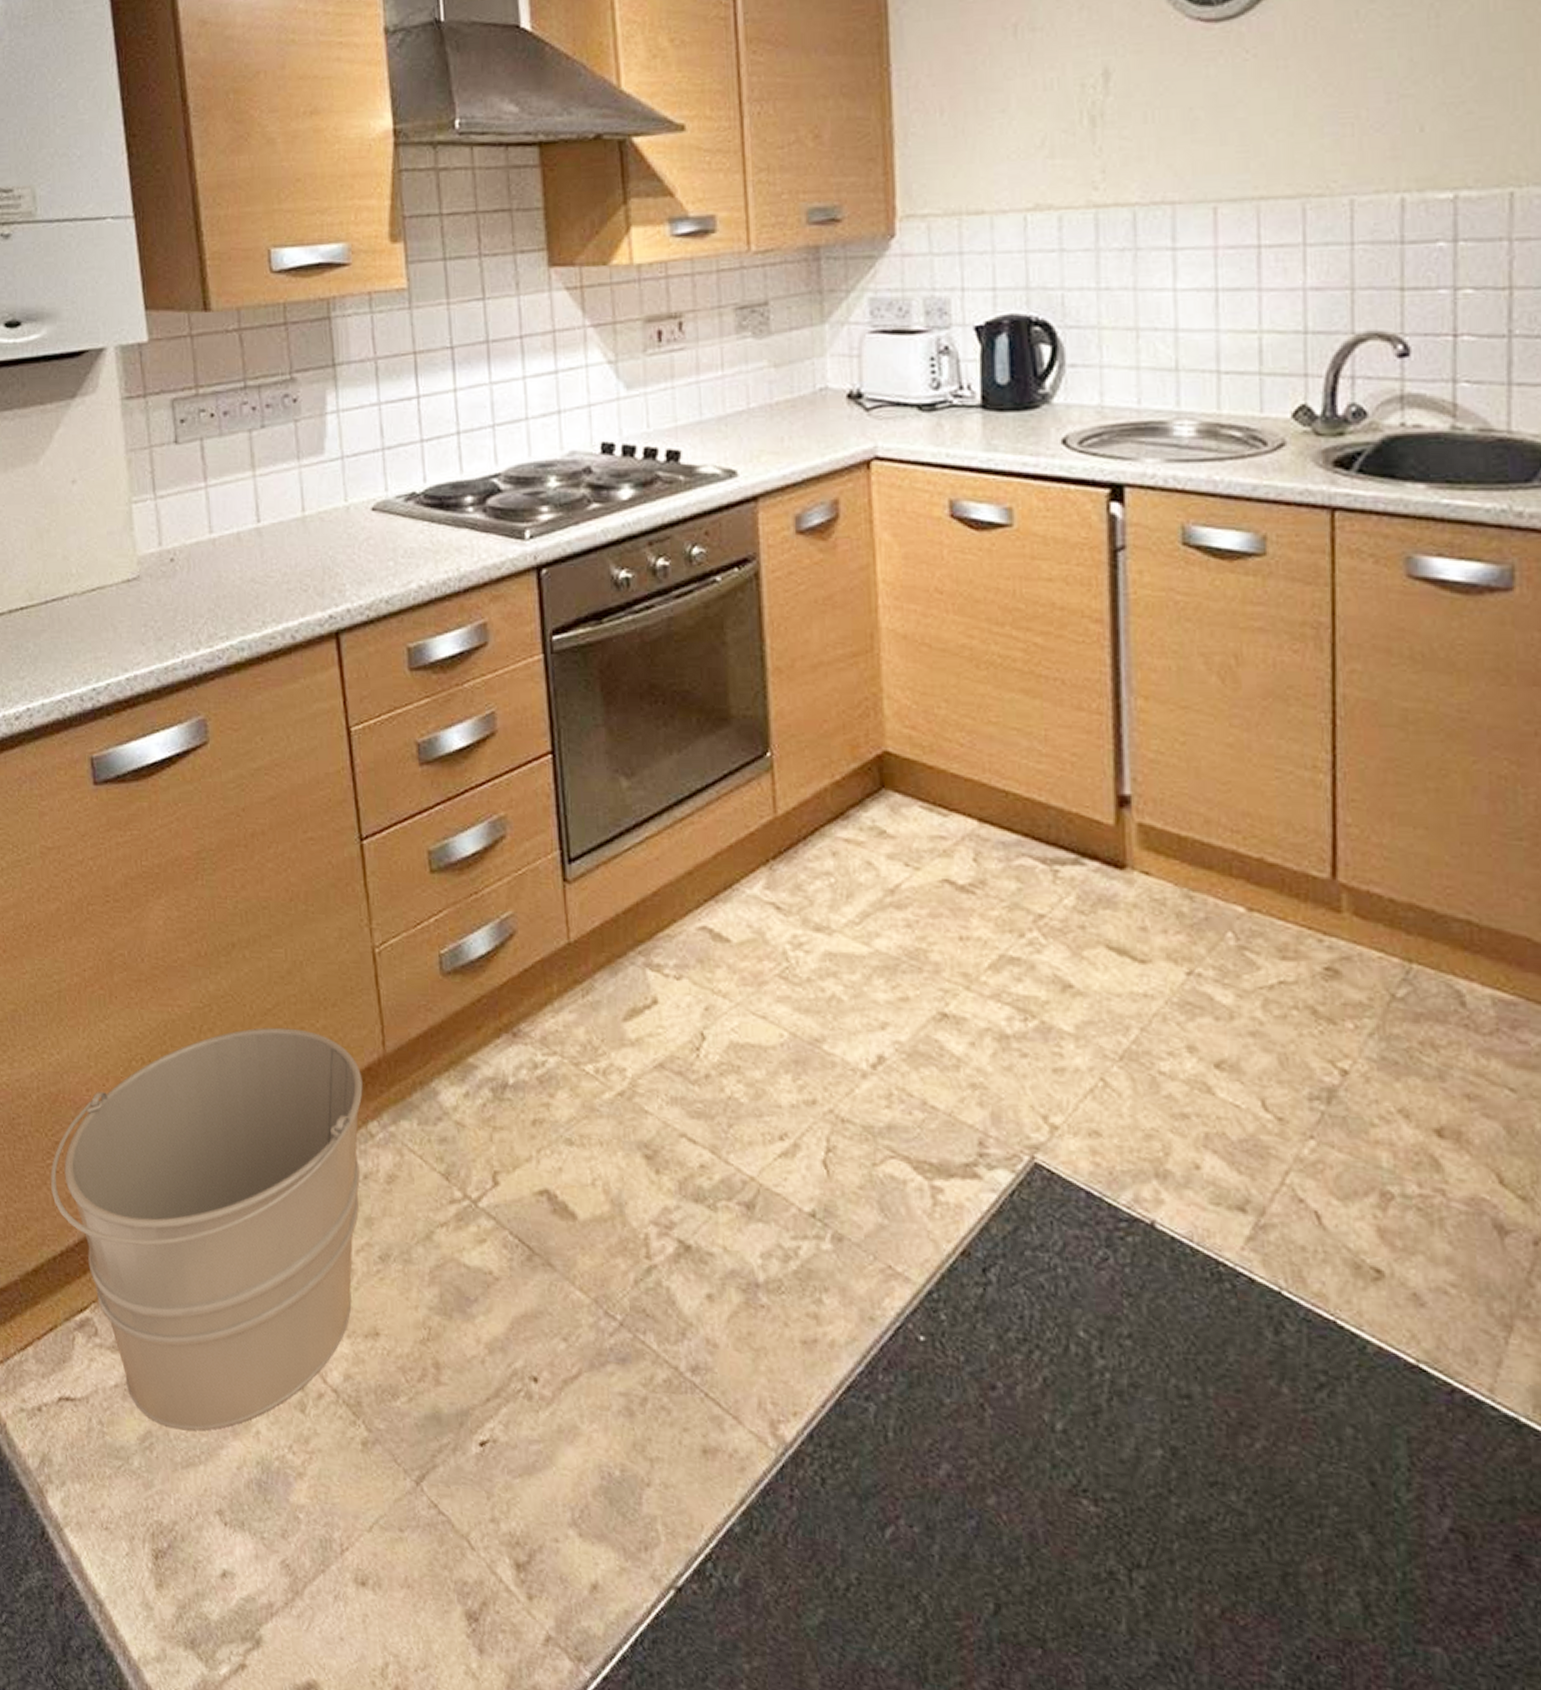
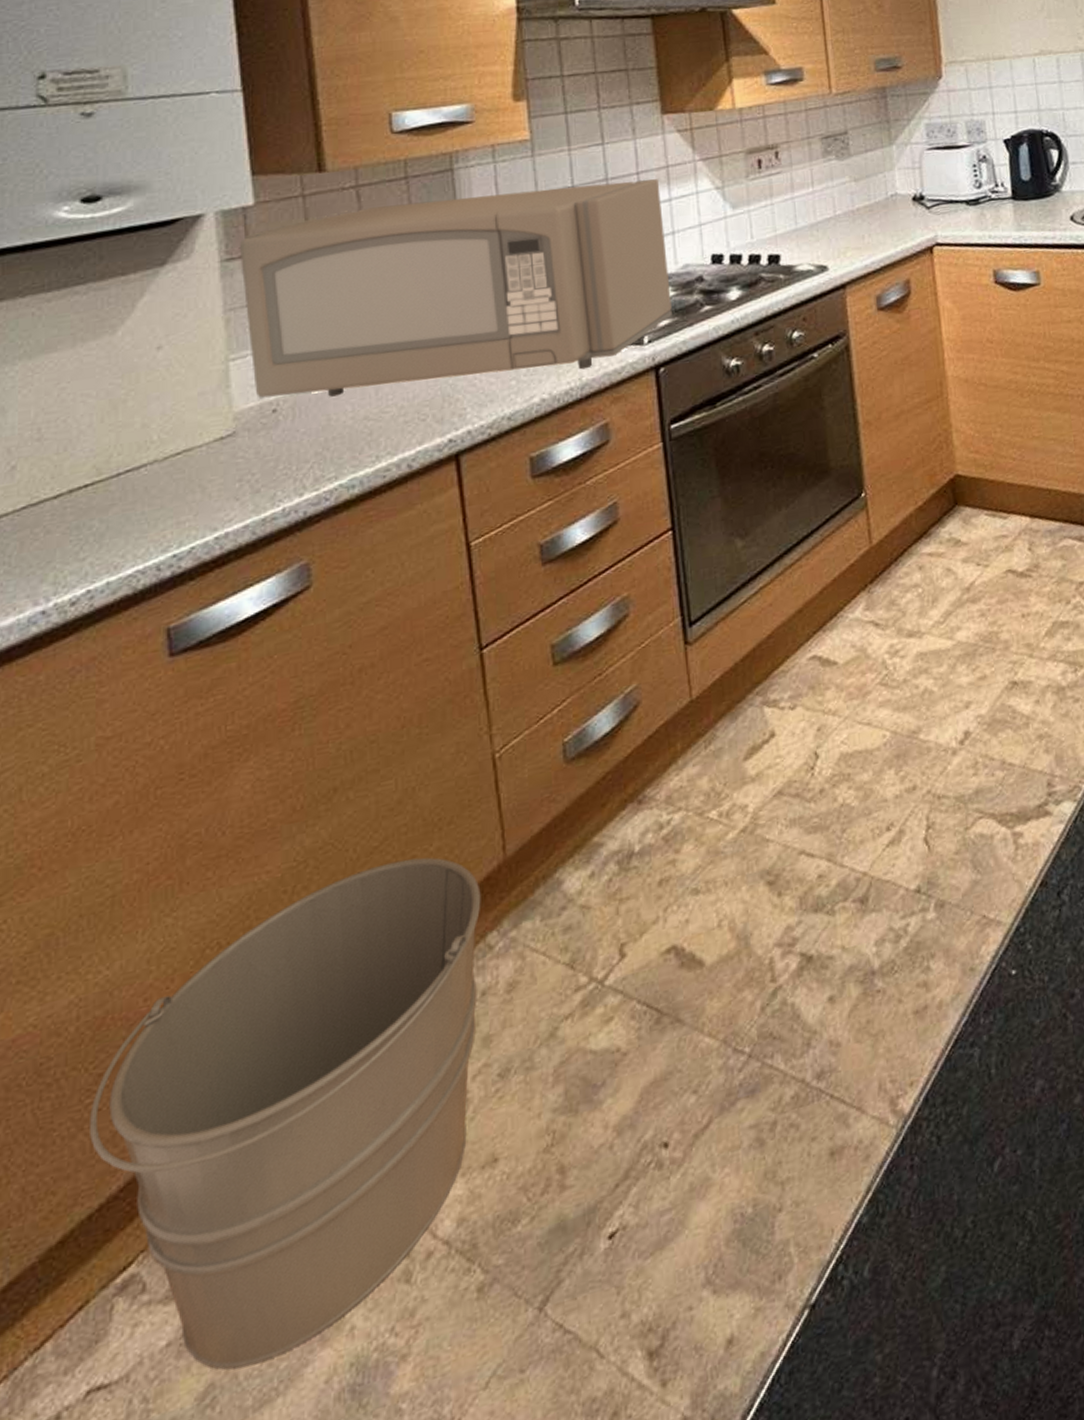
microwave: none [137,344,556,559] -> present [240,178,672,398]

